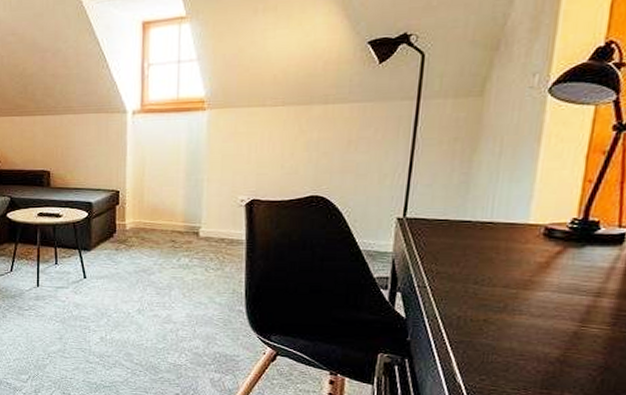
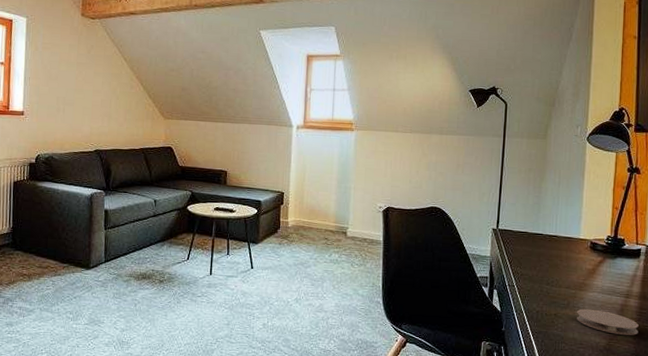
coaster: none [517,312,613,344] -> present [577,308,639,335]

